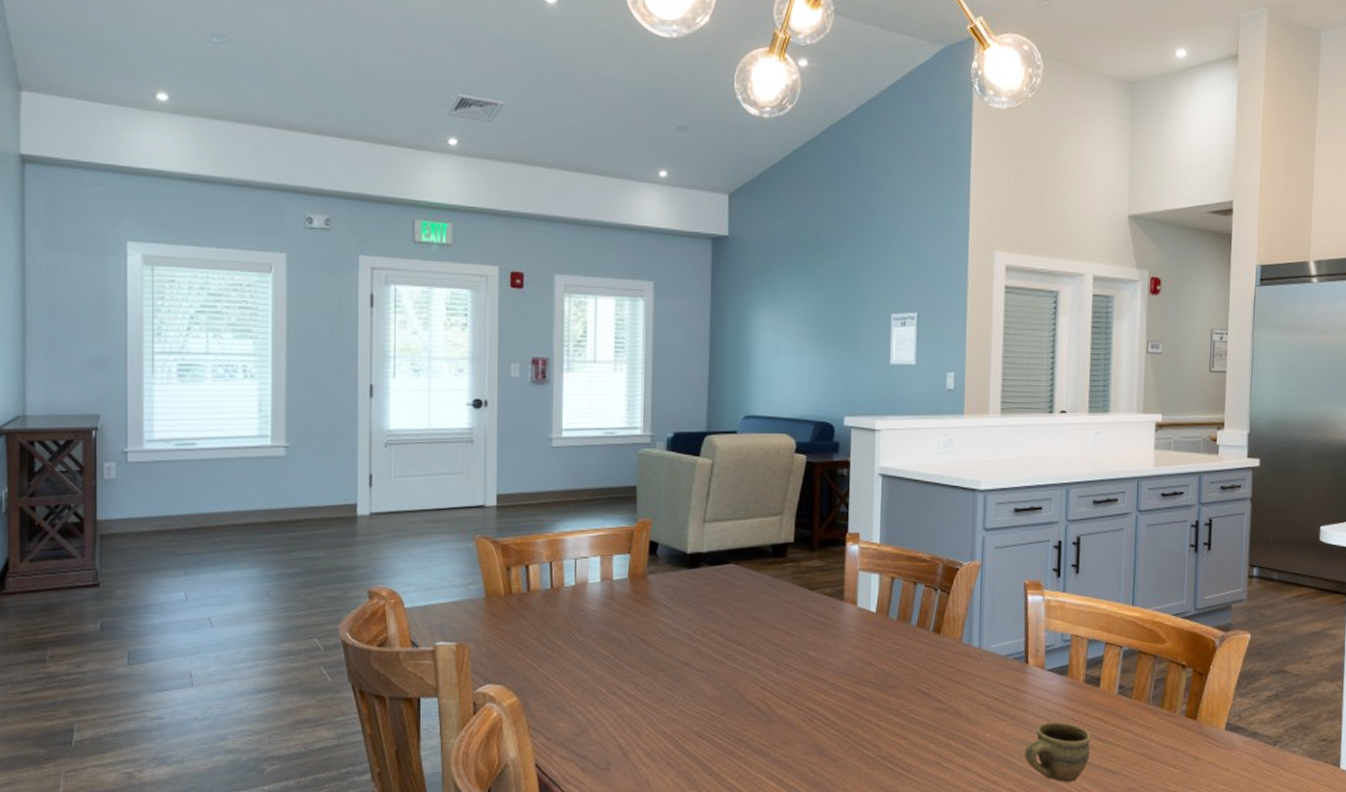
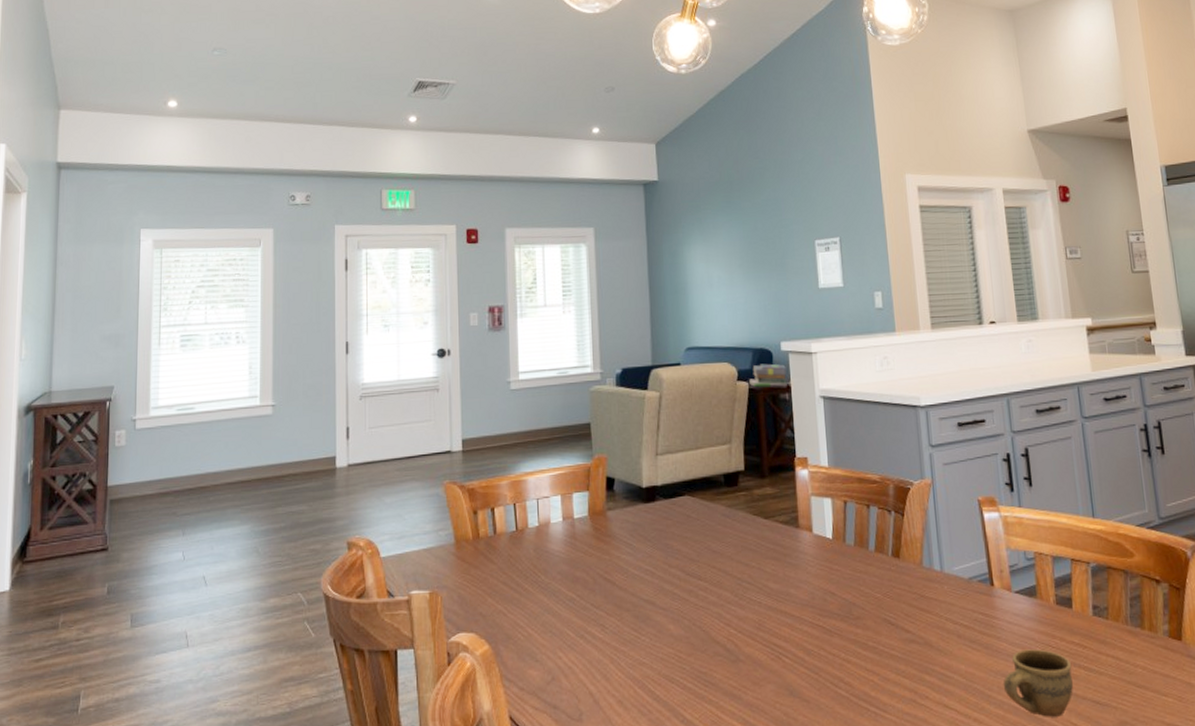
books: none [807,437,848,463] -> present [749,363,787,389]

